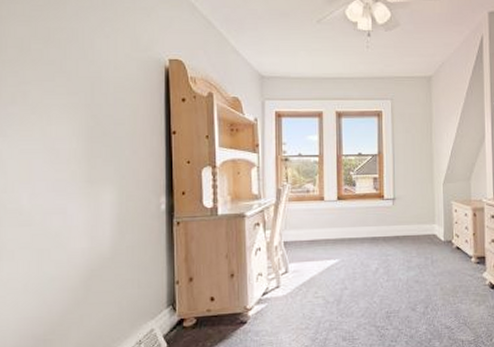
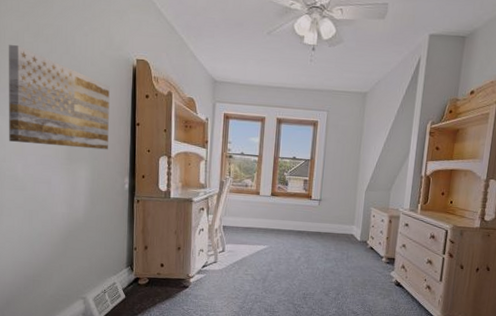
wall art: none [10,53,138,168] -> present [8,44,110,150]

